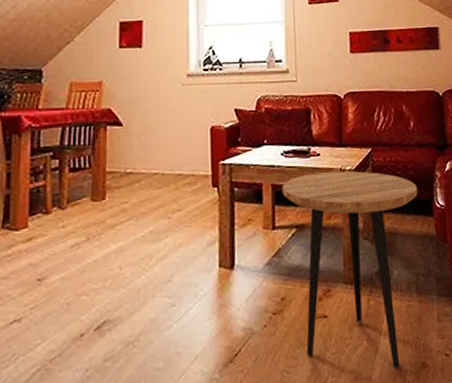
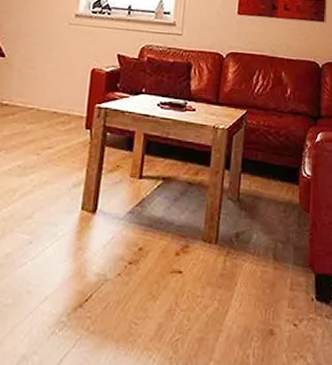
side table: present [282,171,418,369] -> none [153,127,287,333]

